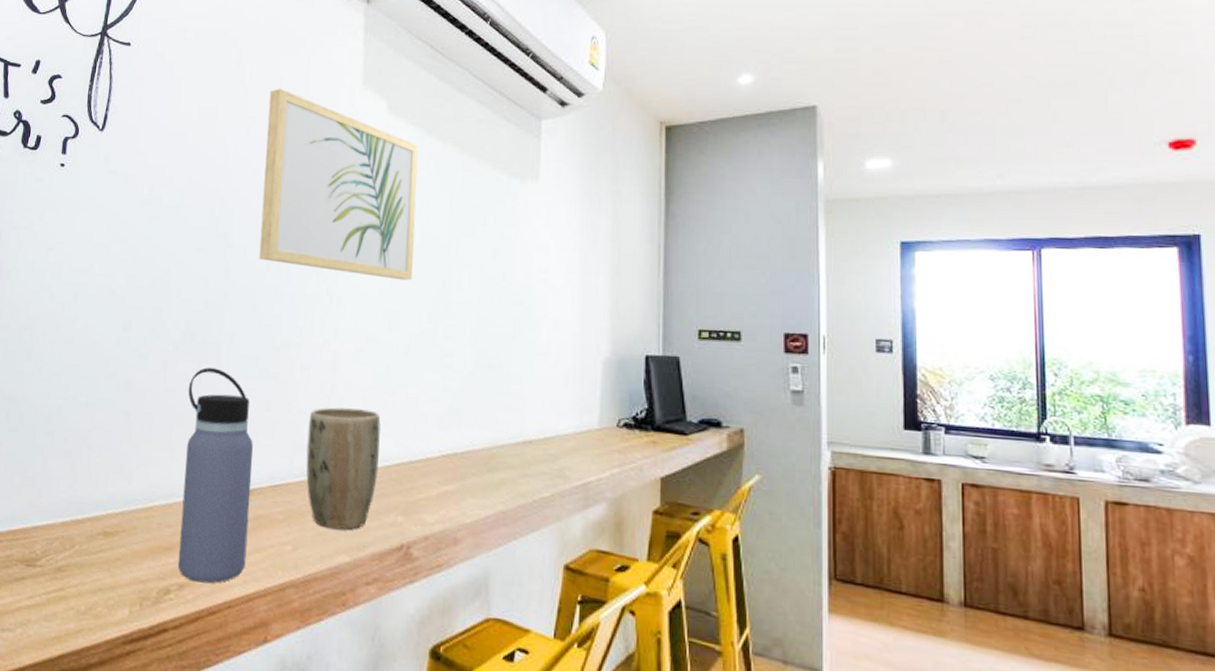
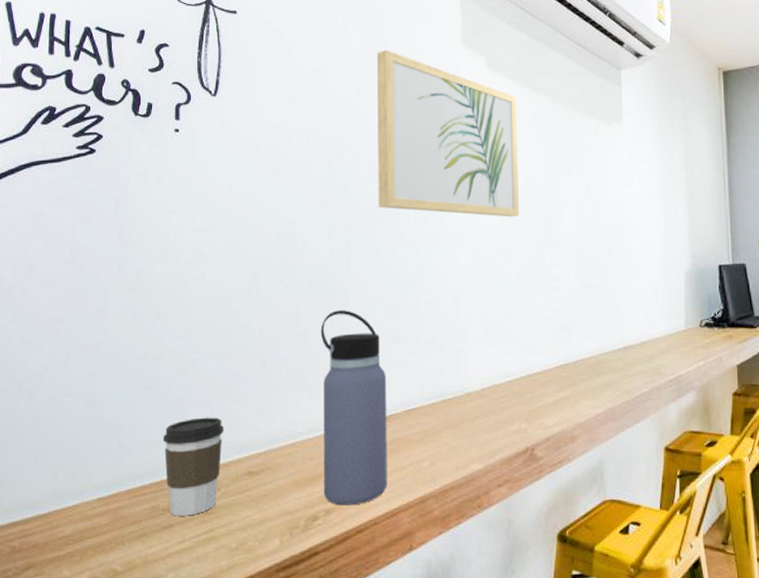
coffee cup: none [22,467,84,571] -> present [162,417,225,516]
plant pot: present [306,407,381,530] -> none [436,334,502,442]

